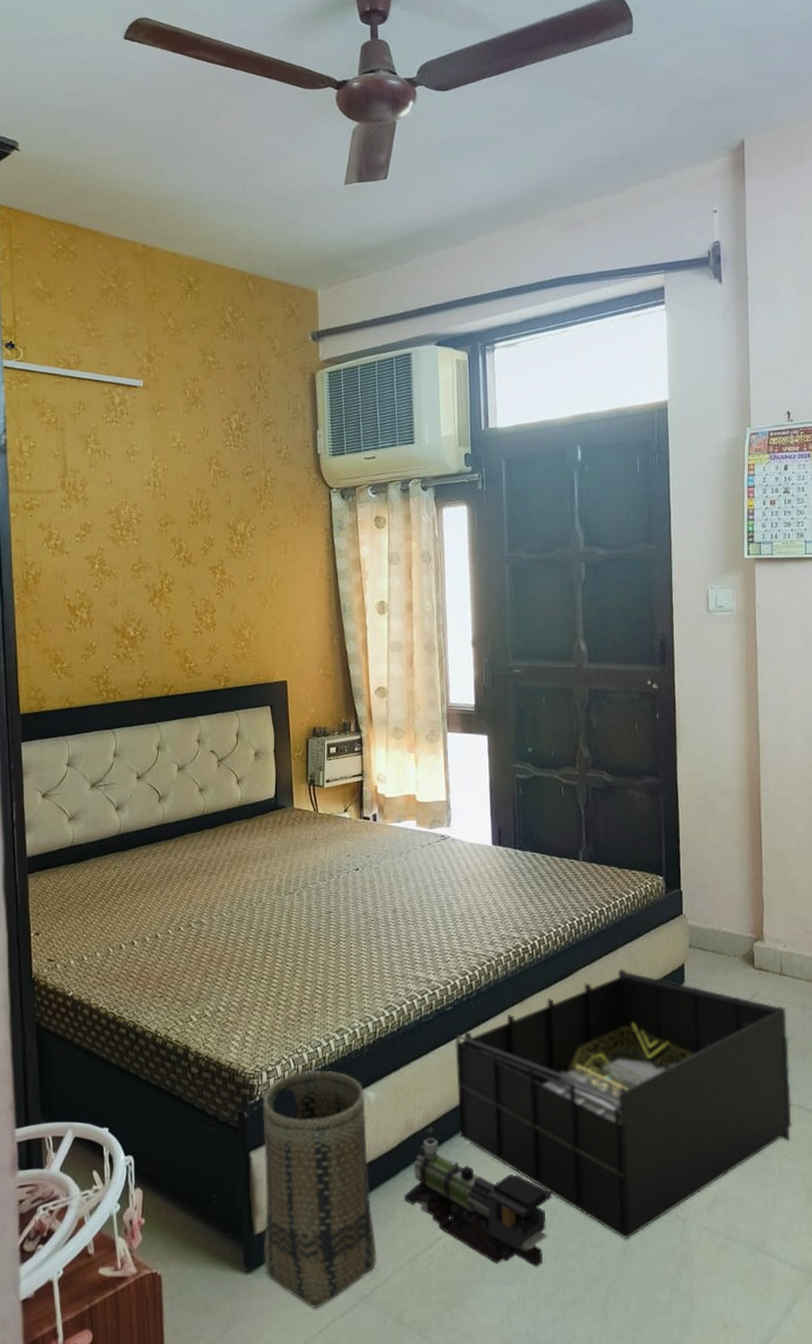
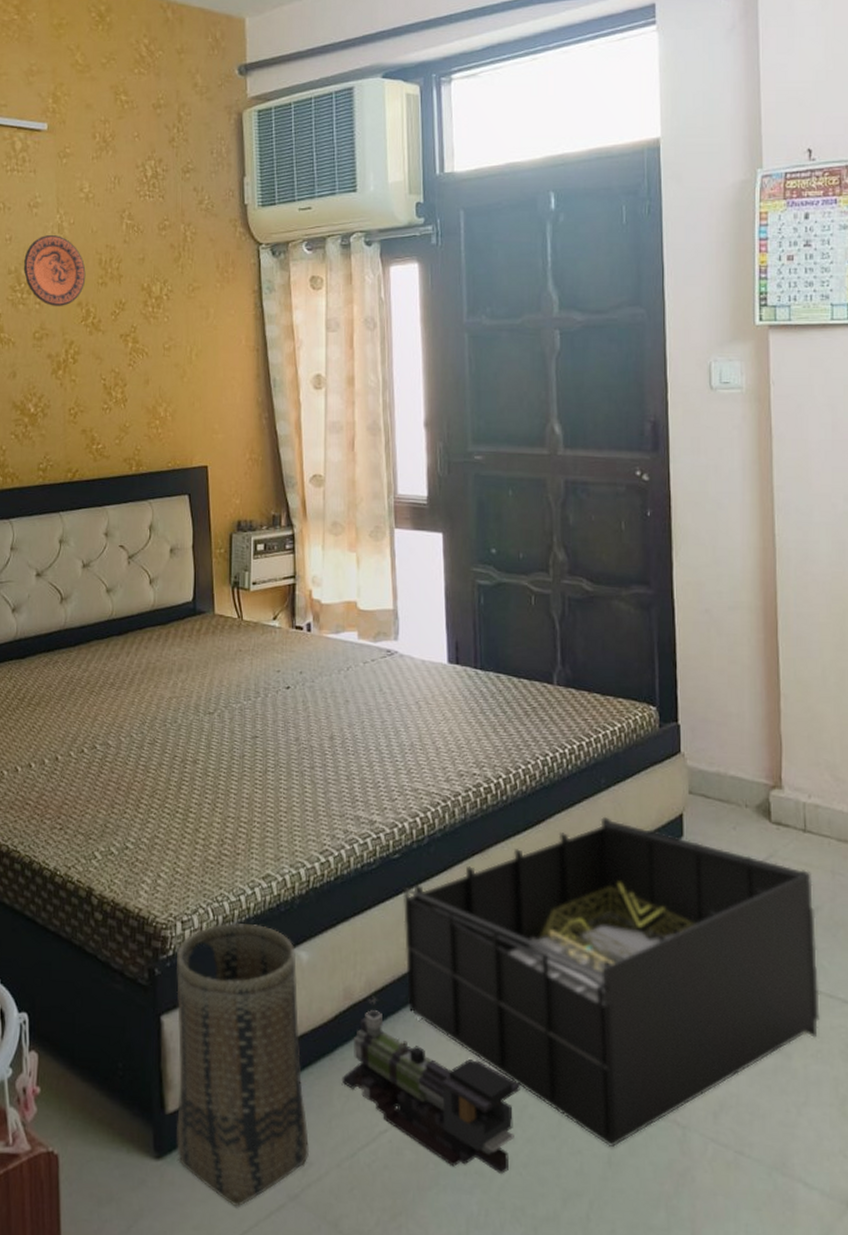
decorative plate: none [122,479,179,543] -> present [23,234,86,307]

